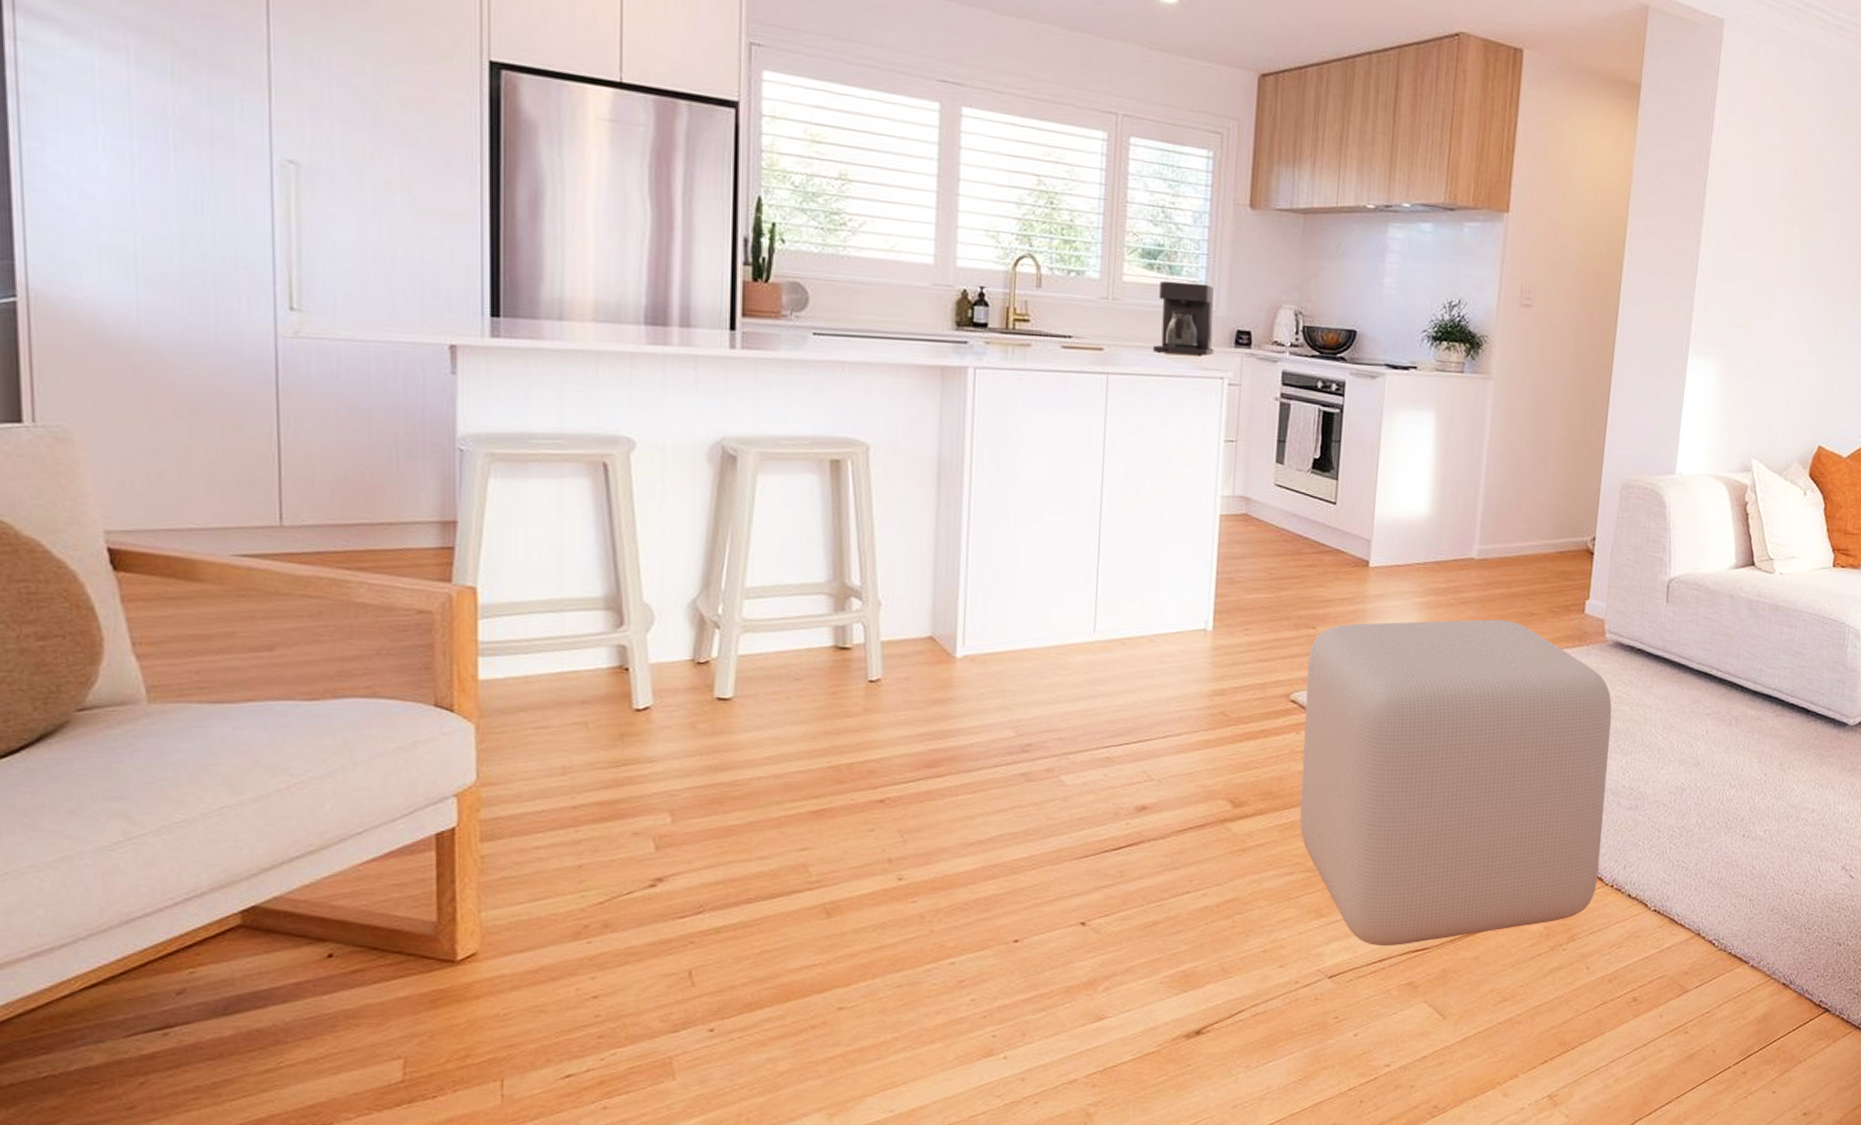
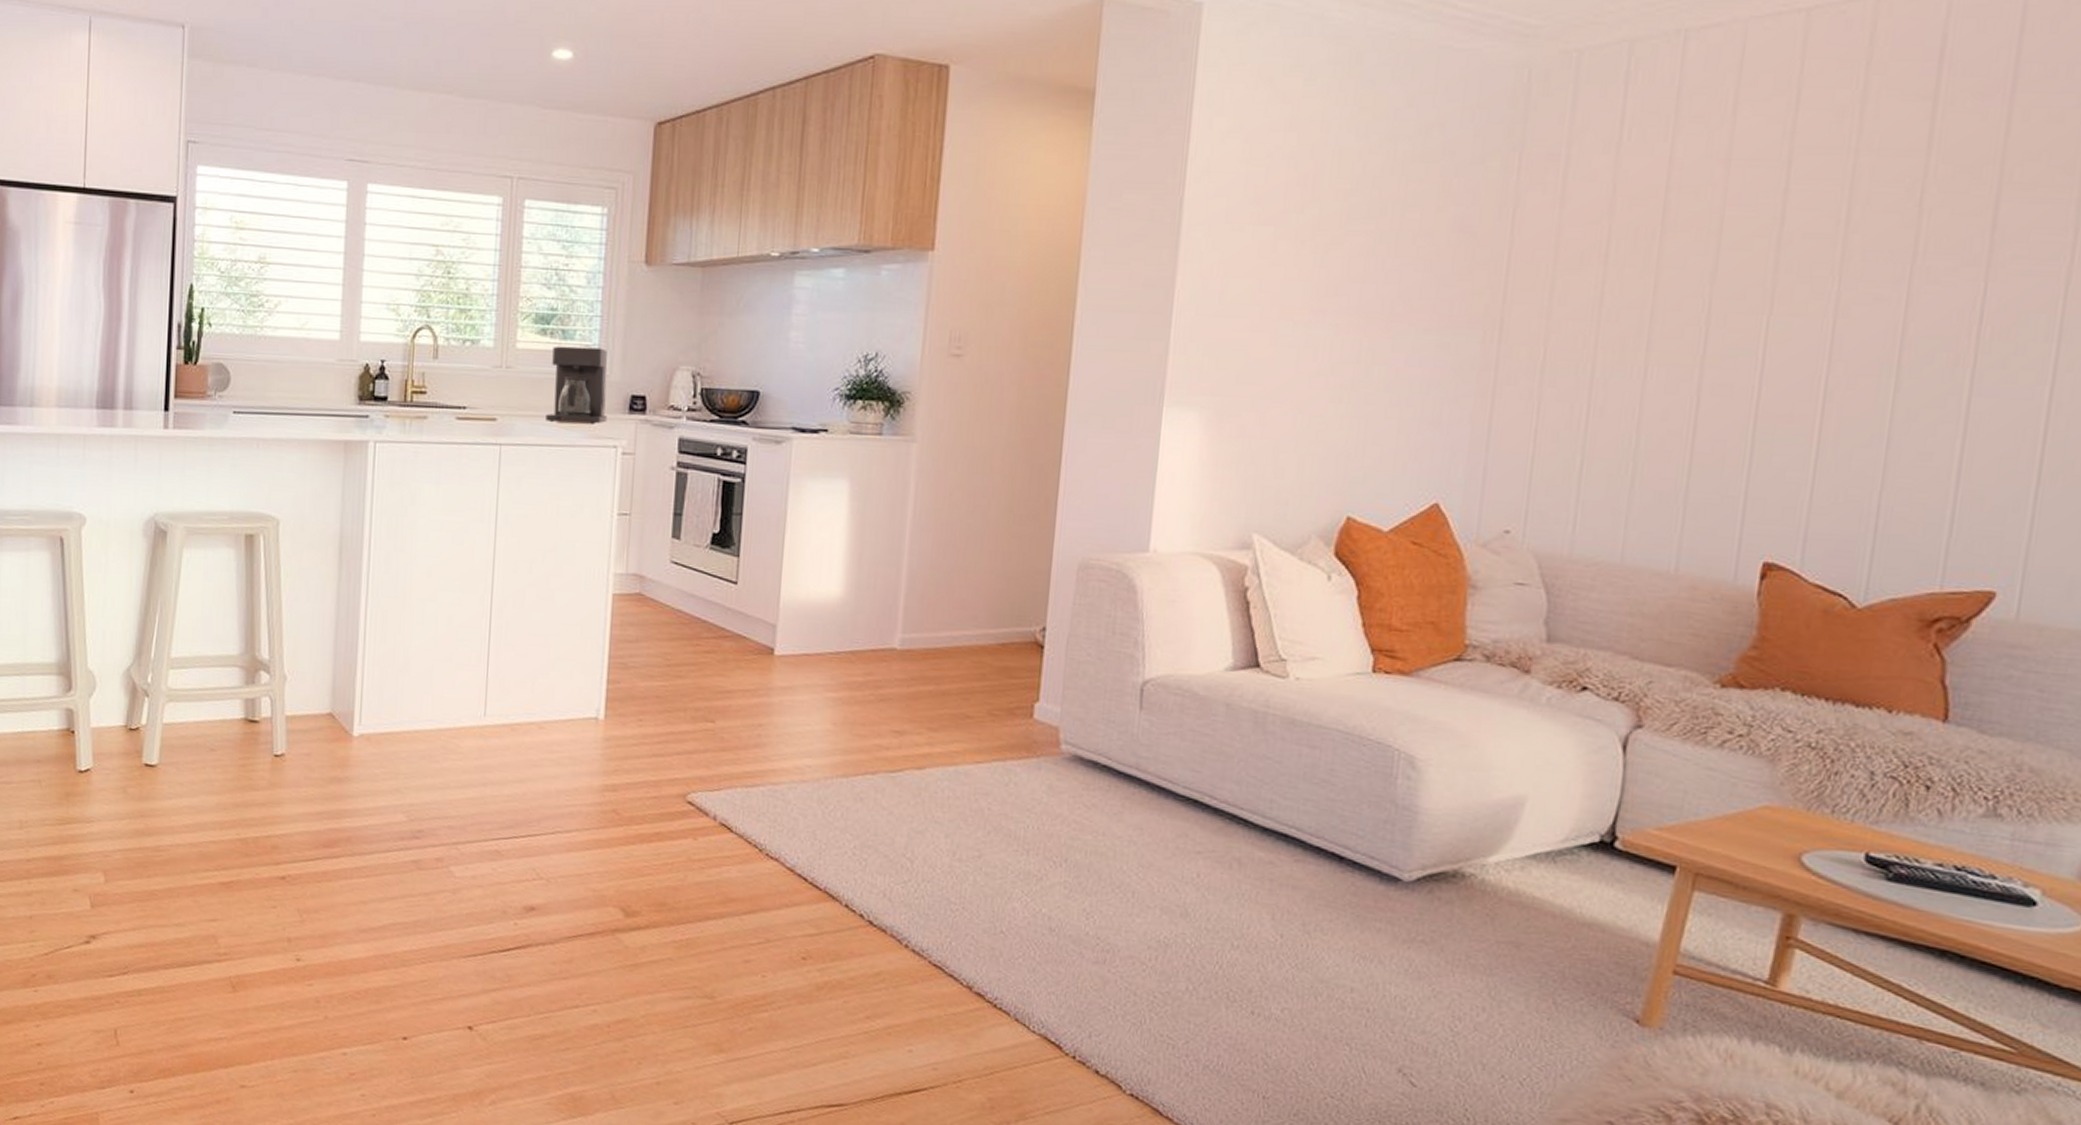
pouf: present [1299,619,1612,946] -> none [697,718,1071,1097]

